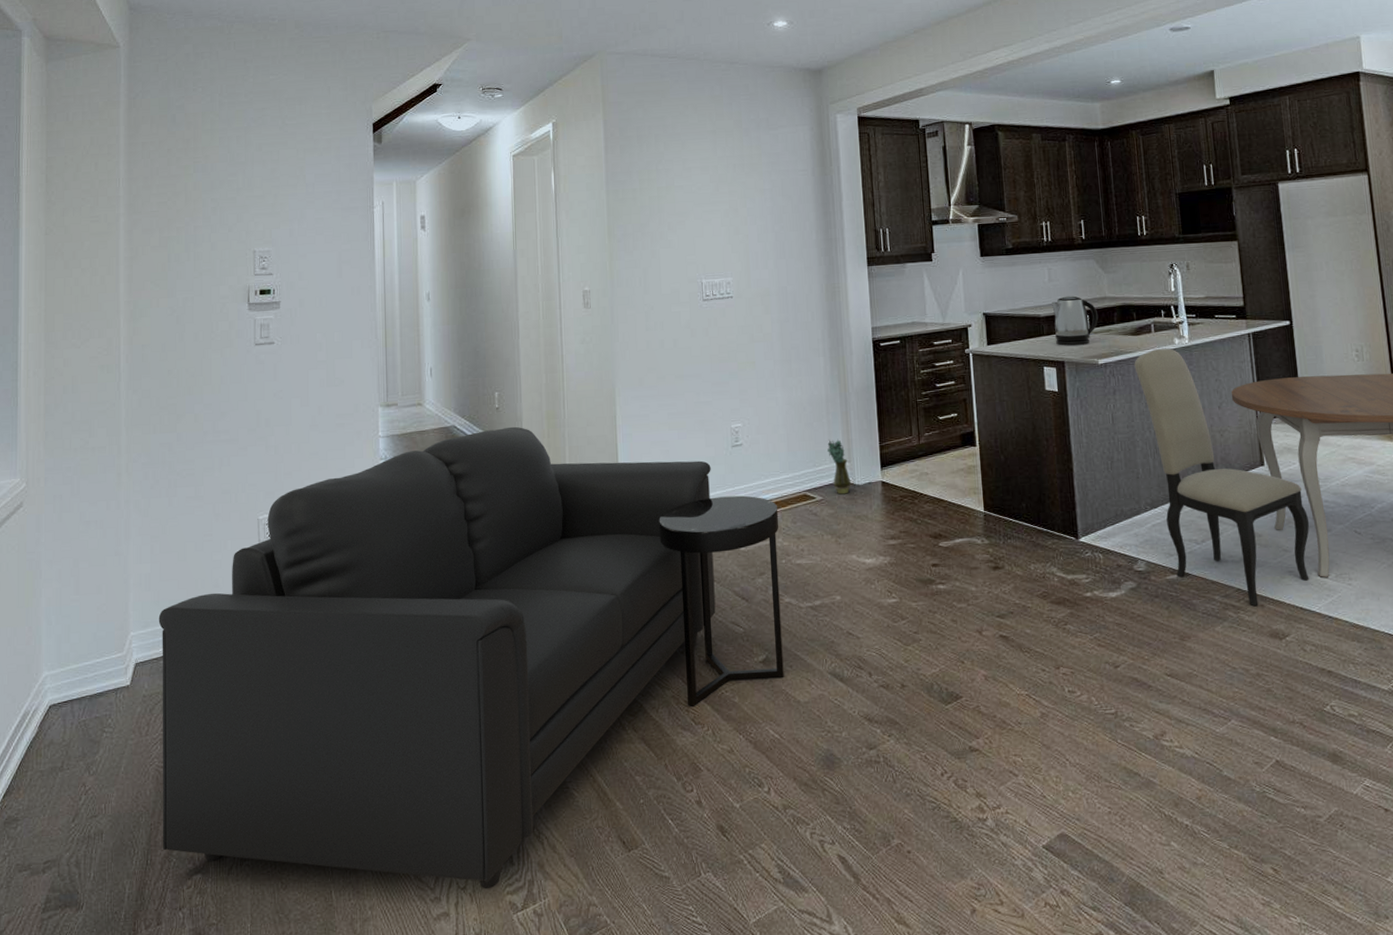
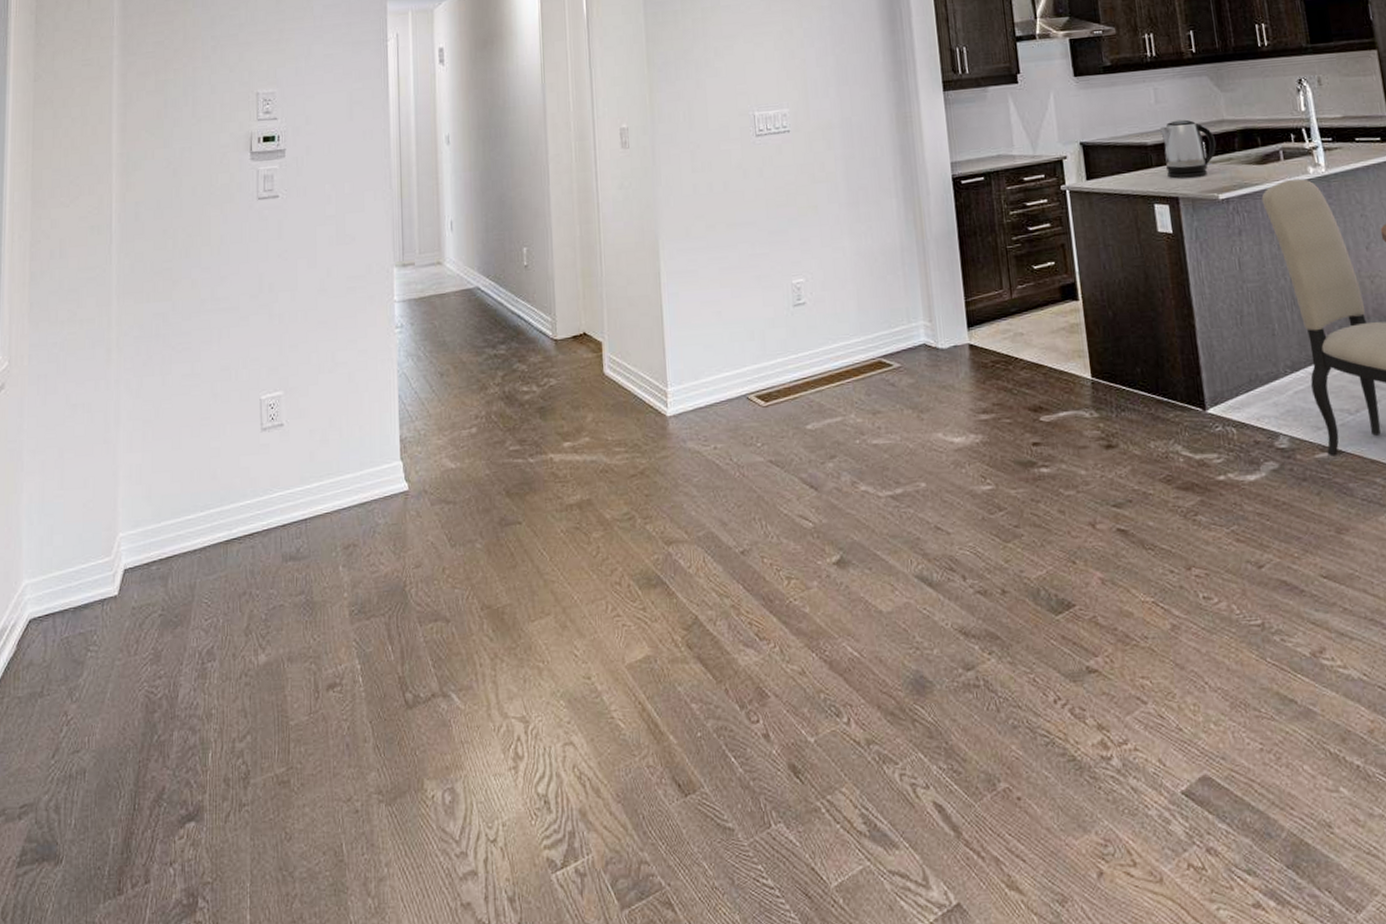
sofa: present [158,426,716,889] -> none [150,286,780,843]
side table: present [659,495,784,707] -> none [711,363,863,618]
vase: present [827,439,852,495] -> none [904,295,934,361]

